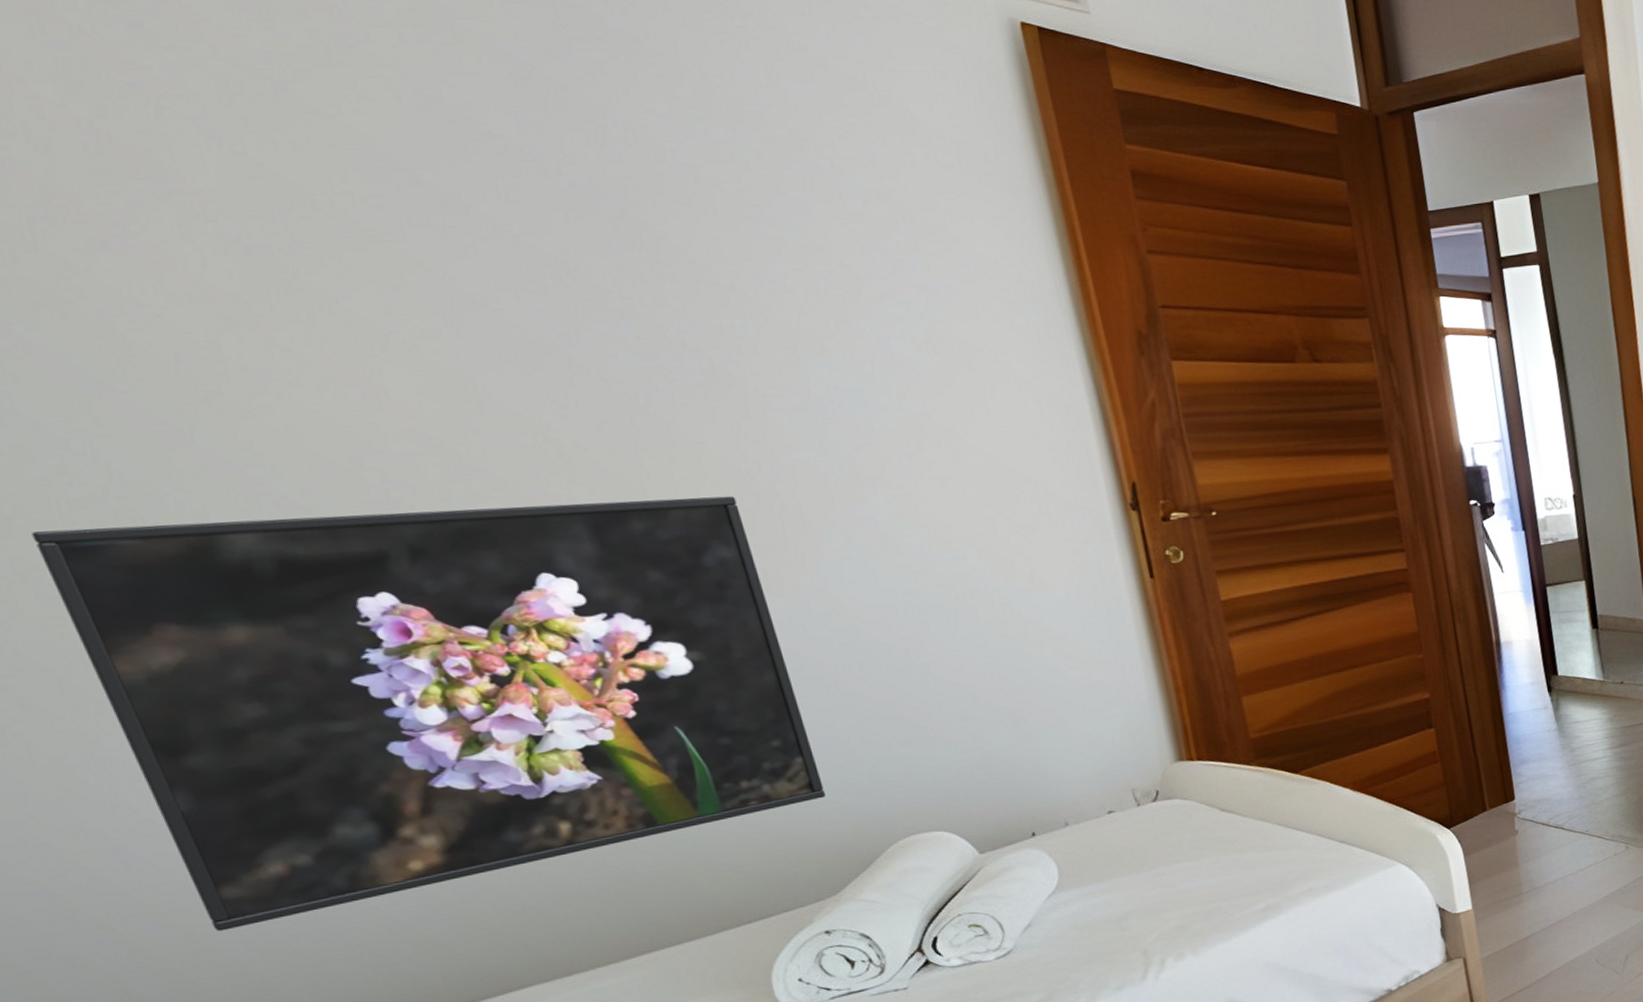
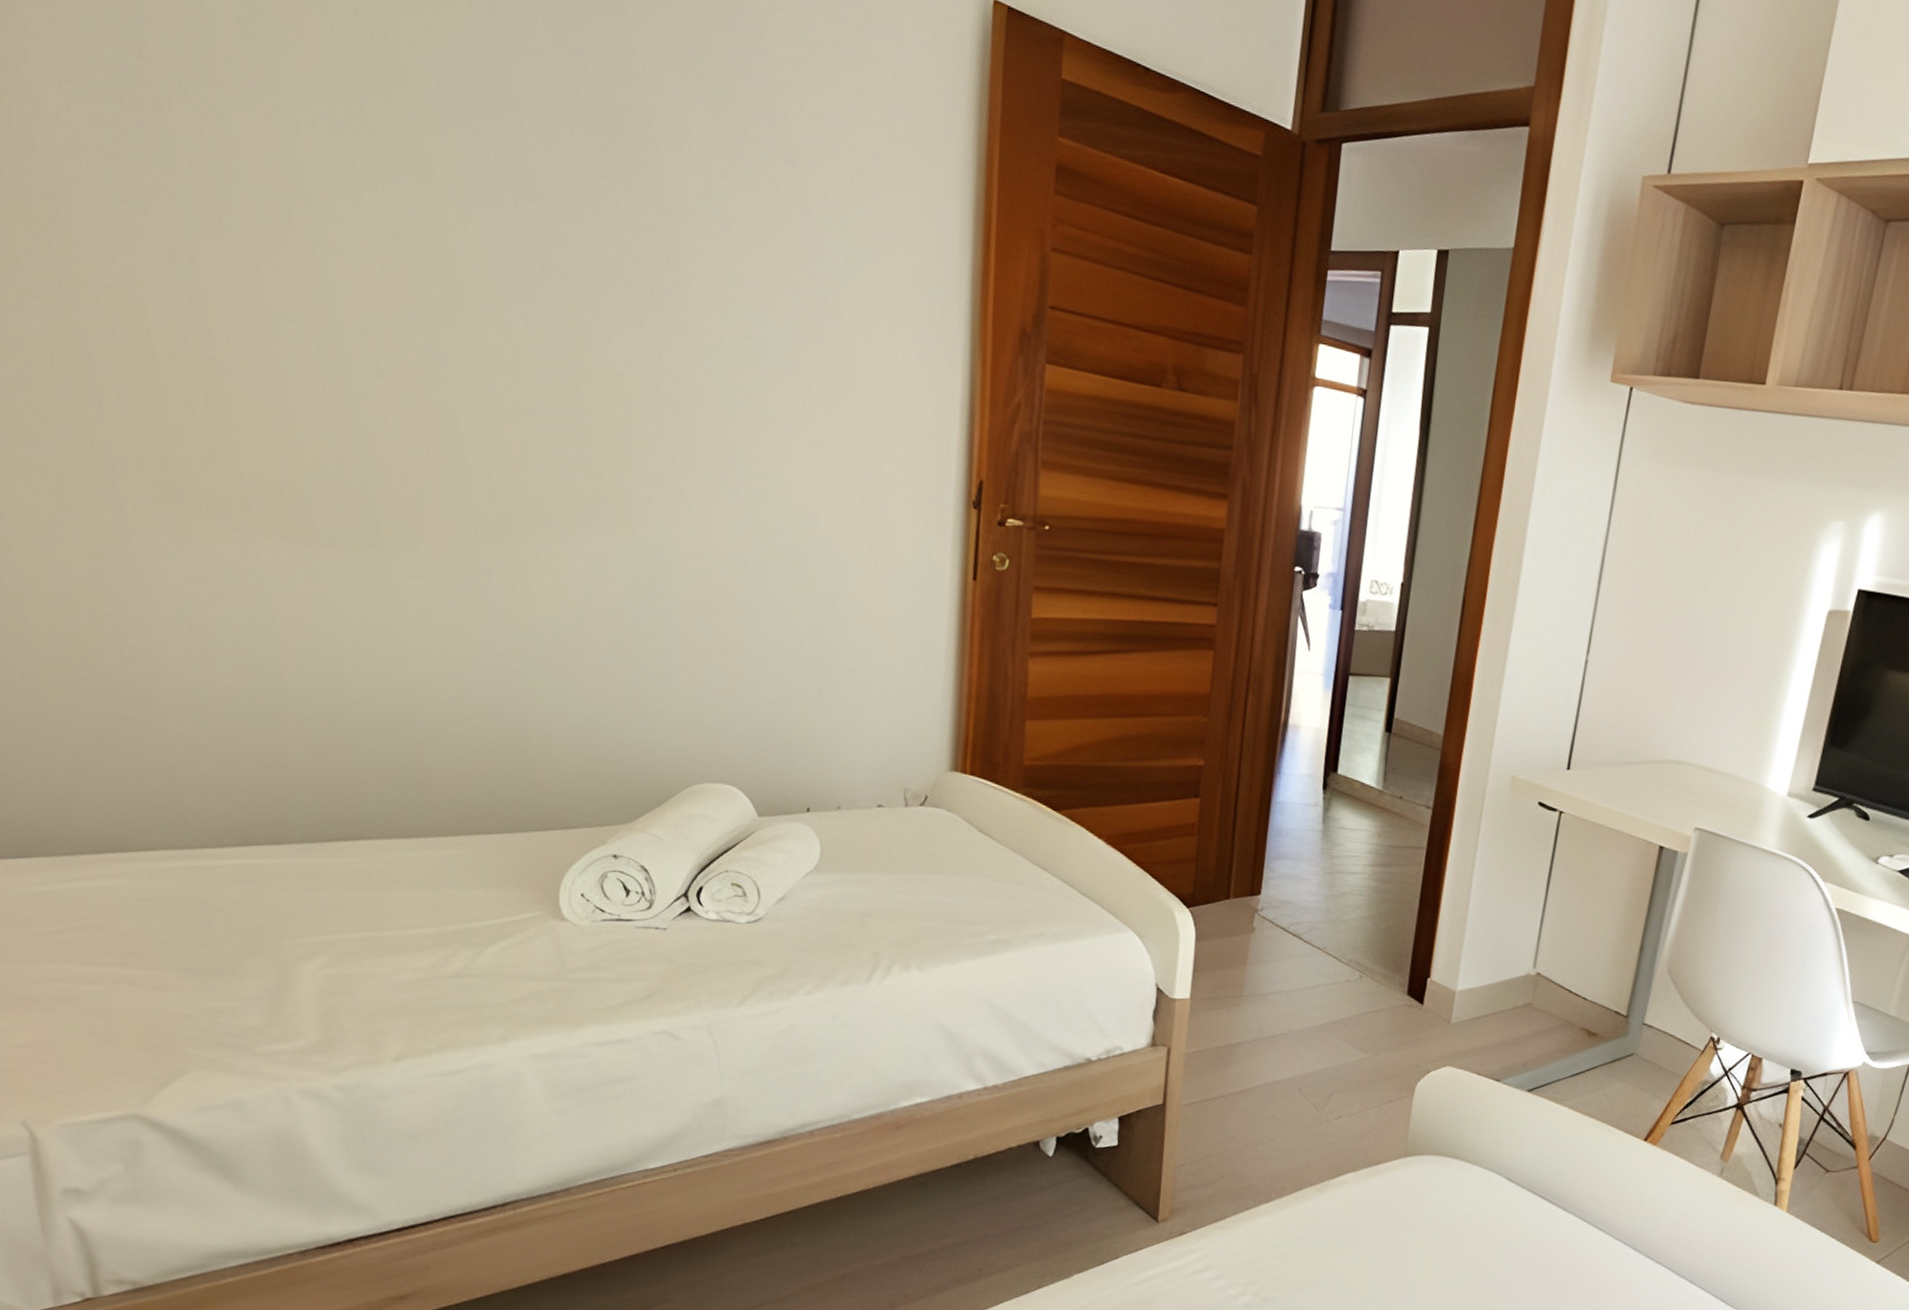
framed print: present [31,496,826,932] -> none [125,346,646,728]

